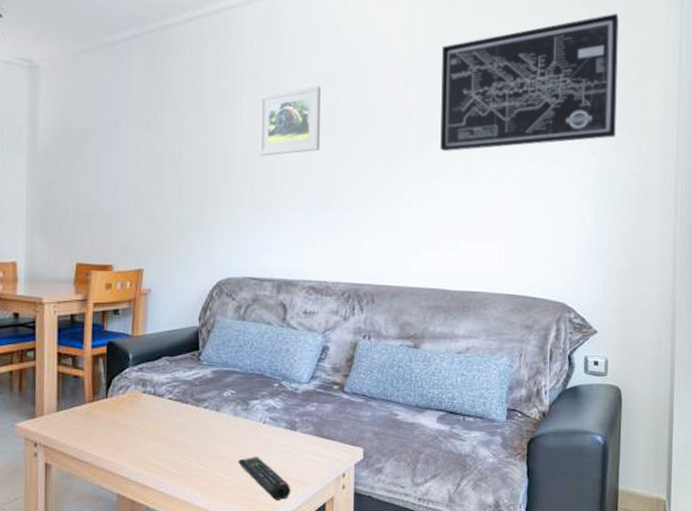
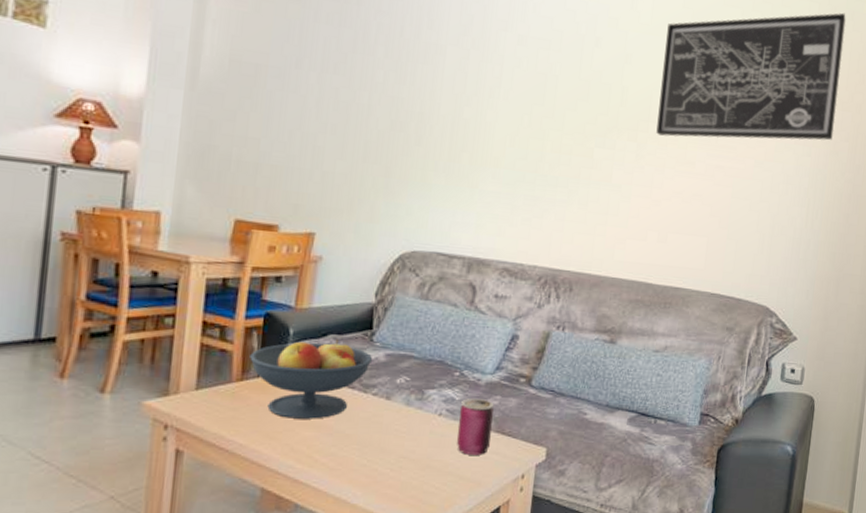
fruit bowl: none [98,361,202,432] -> present [250,339,373,419]
remote control: present [238,457,291,500] -> none [406,452,464,501]
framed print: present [258,86,321,156] -> none [459,48,535,121]
can: none [281,407,312,458] -> present [457,399,494,455]

